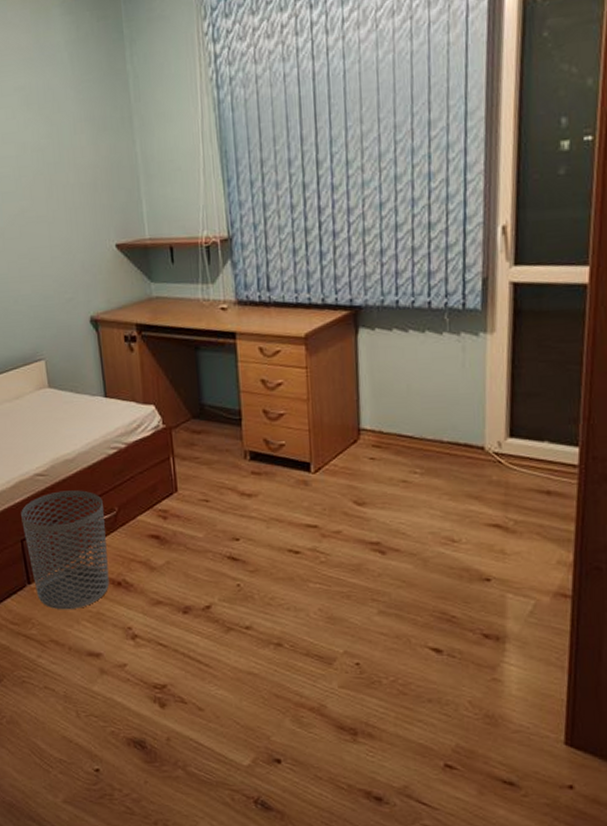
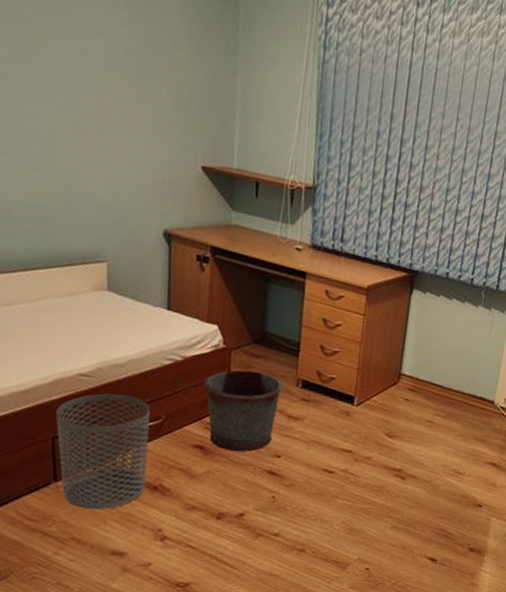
bucket: none [150,448,231,539] -> present [204,370,284,452]

